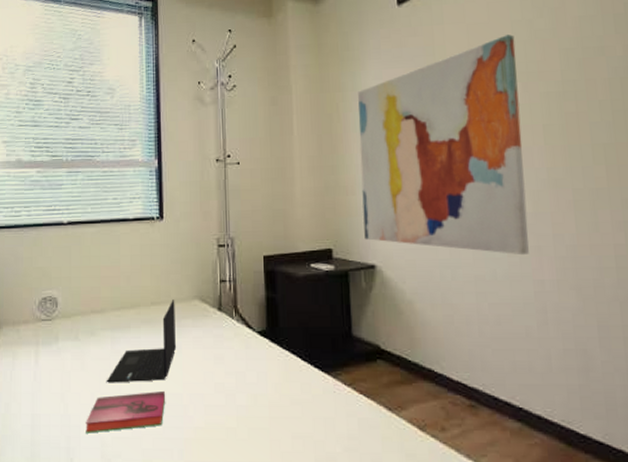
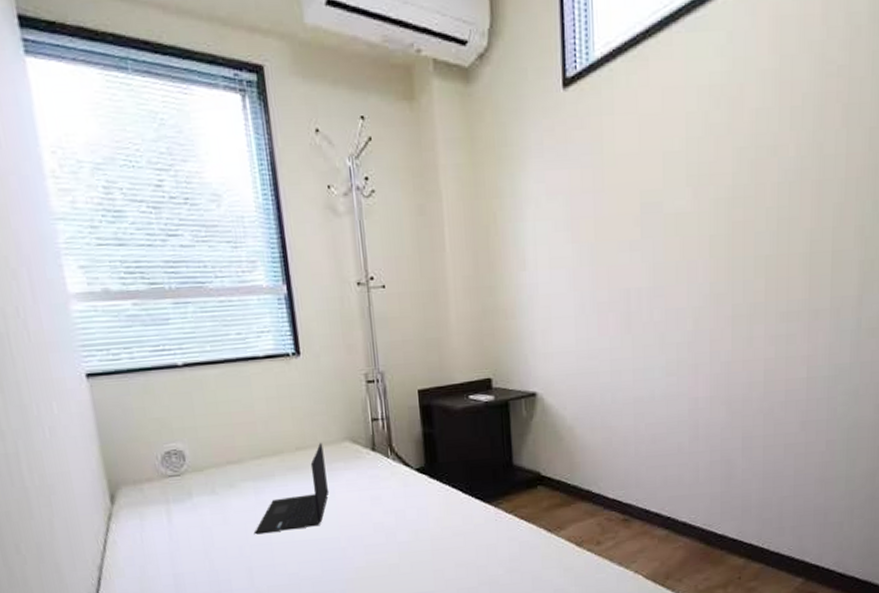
hardback book: present [86,390,166,433] -> none [236,536,322,586]
wall art: present [358,34,529,256] -> none [518,129,689,375]

